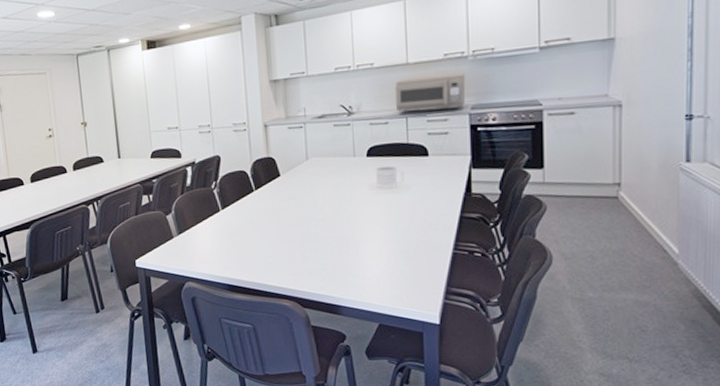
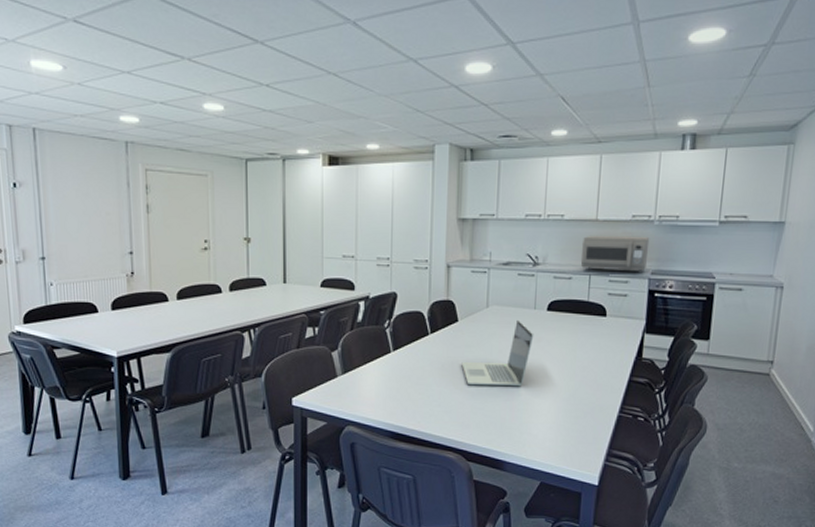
laptop: none [288,168,357,236] -> present [461,319,534,387]
mug: present [376,165,404,189] -> none [553,322,581,346]

